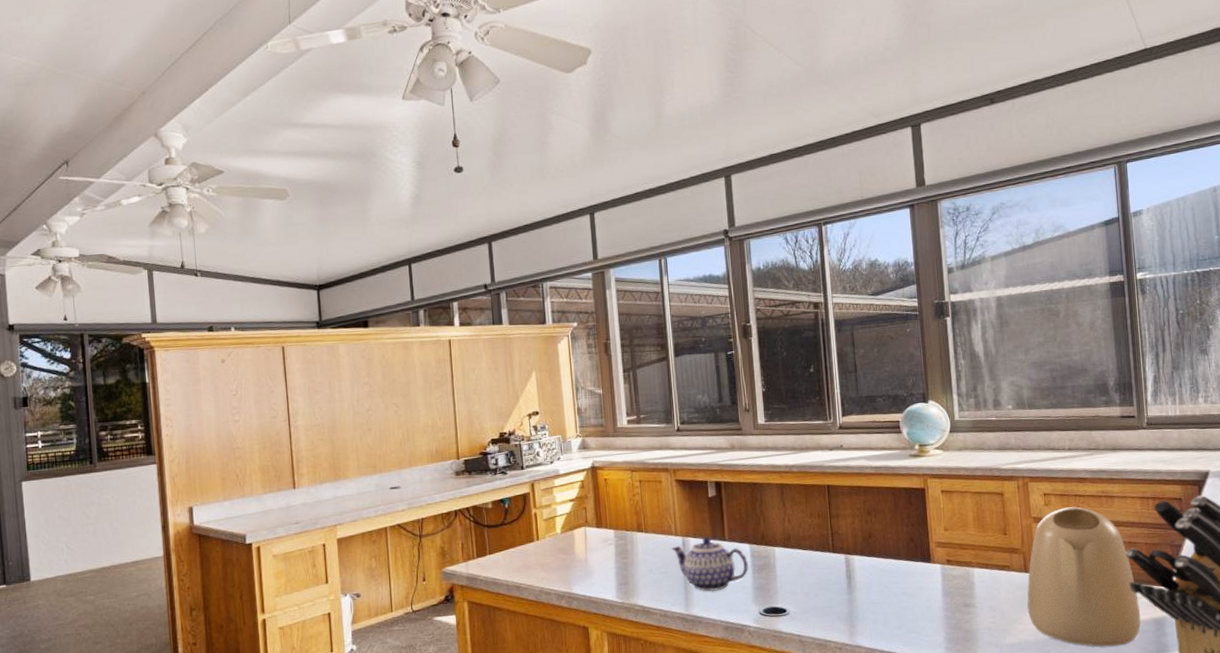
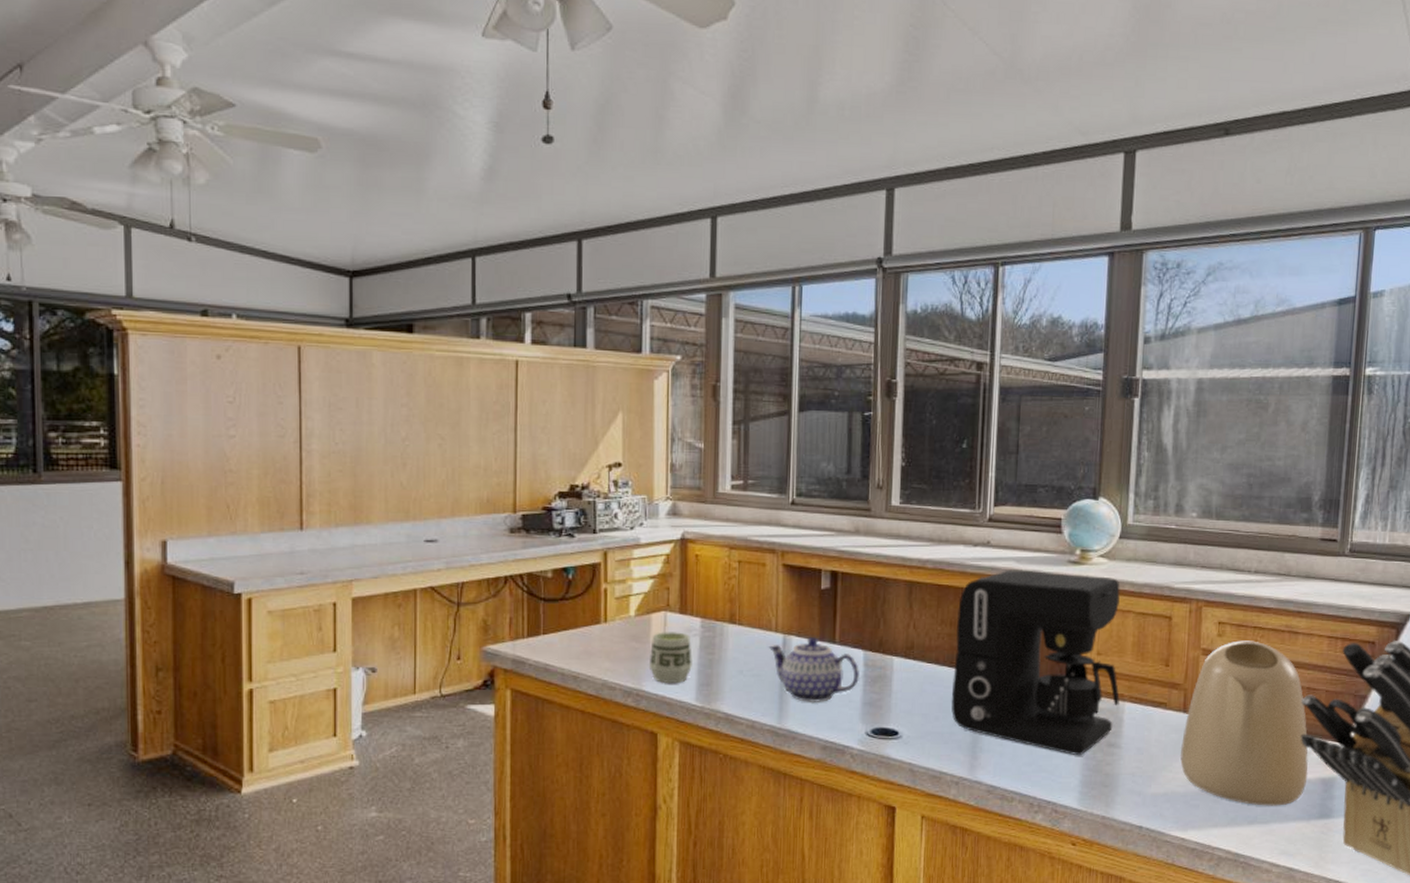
cup: none [576,542,611,586] -> present [648,632,692,683]
coffee maker: none [823,465,969,617] -> present [951,569,1120,756]

